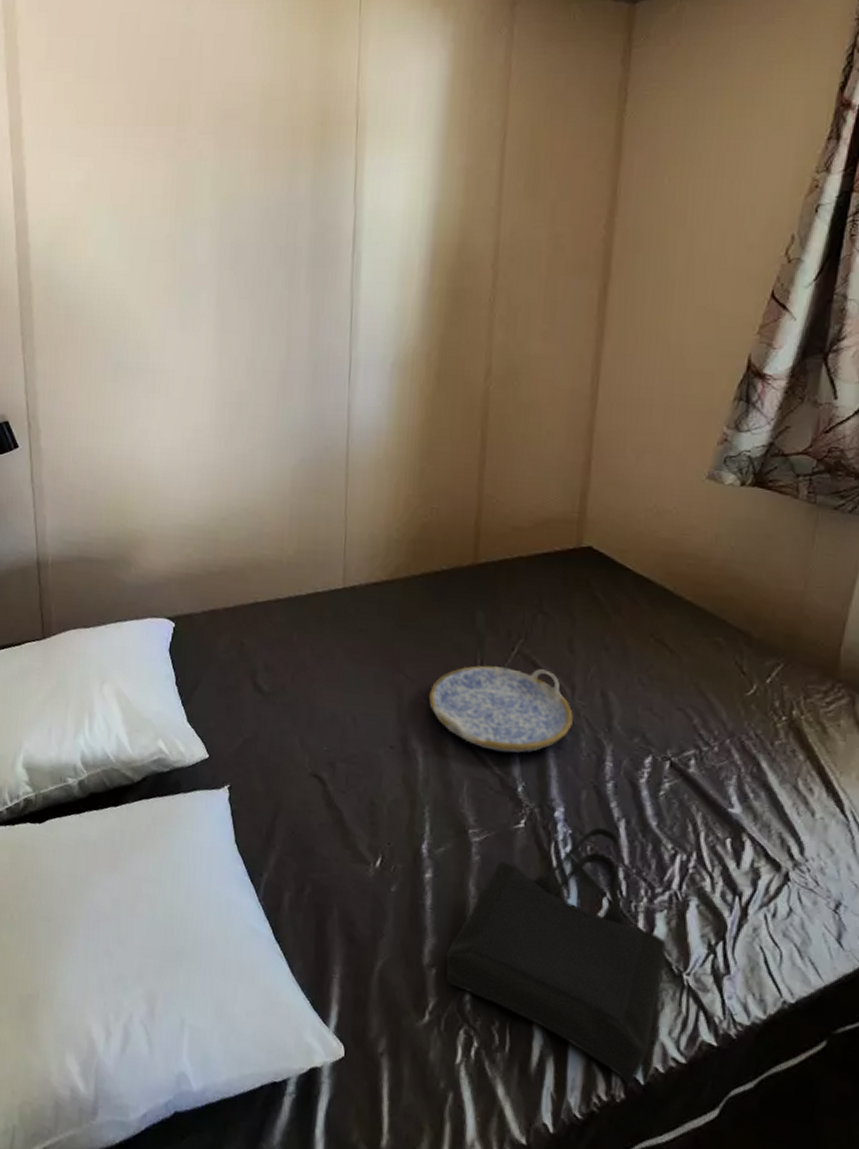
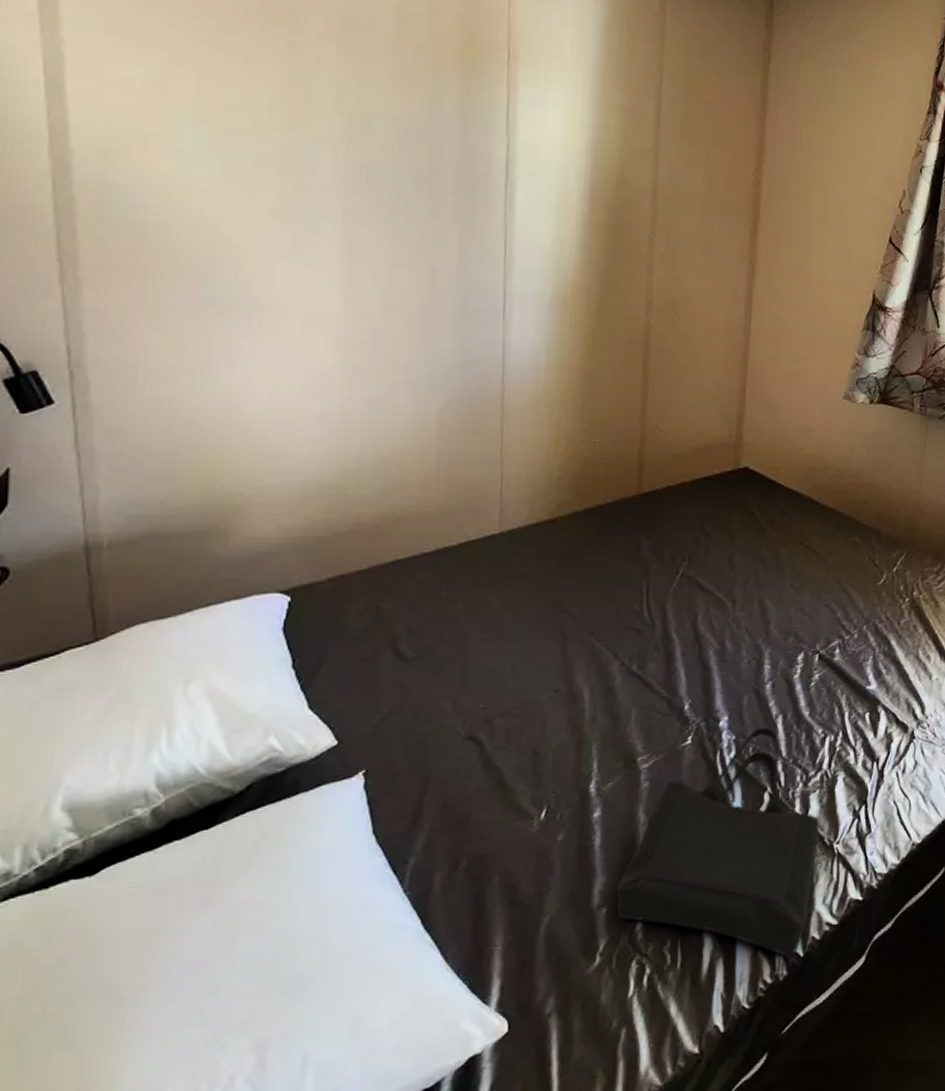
serving tray: present [428,665,573,753] -> none [594,588,735,675]

